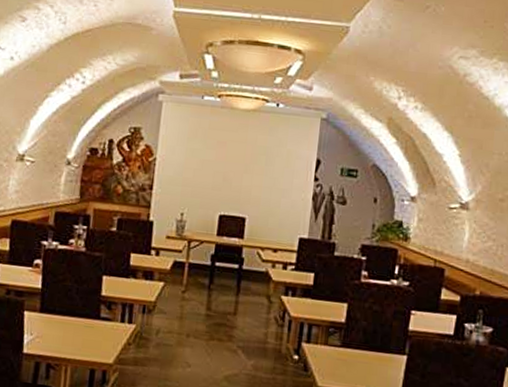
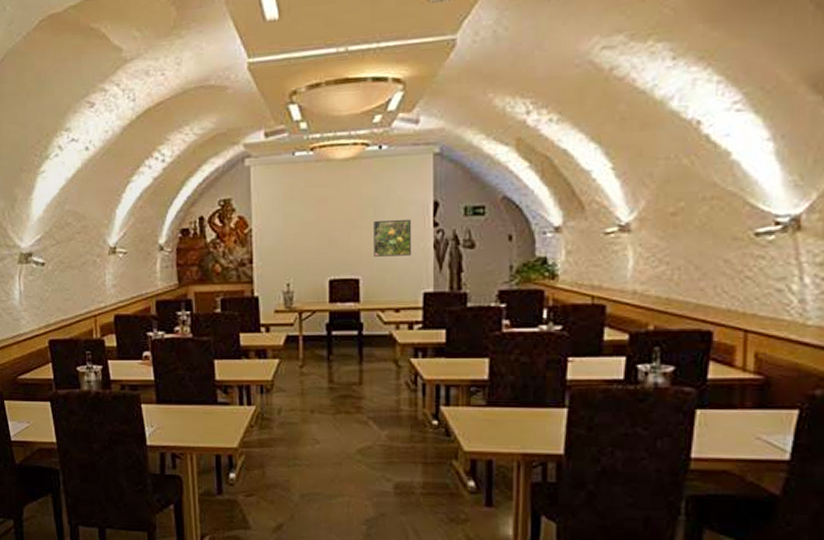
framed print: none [261,168,297,203] -> present [374,220,412,257]

